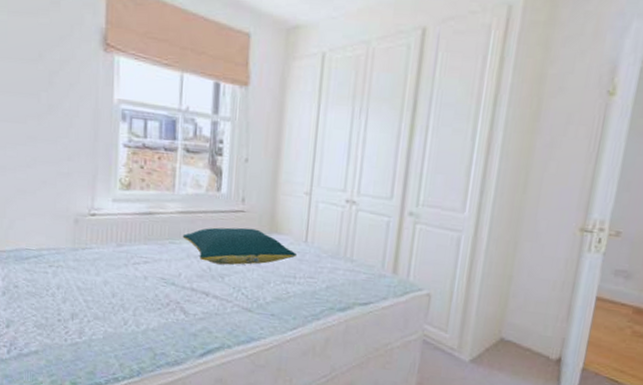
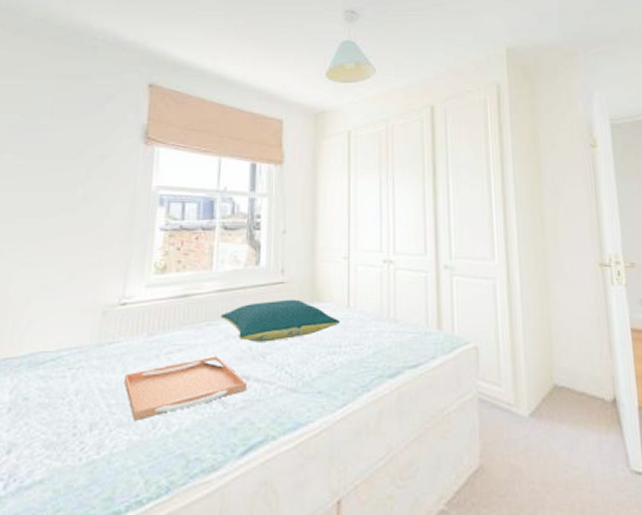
serving tray: none [97,271,207,316] -> present [123,356,248,420]

